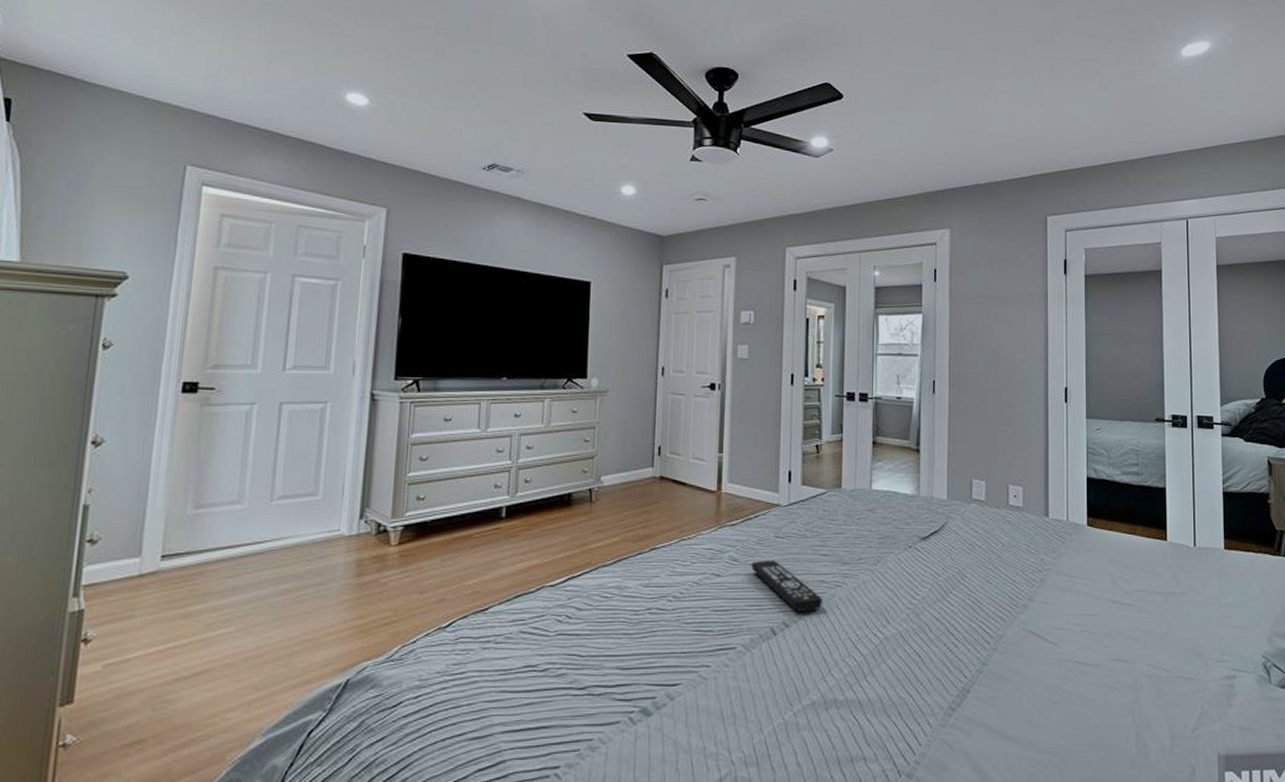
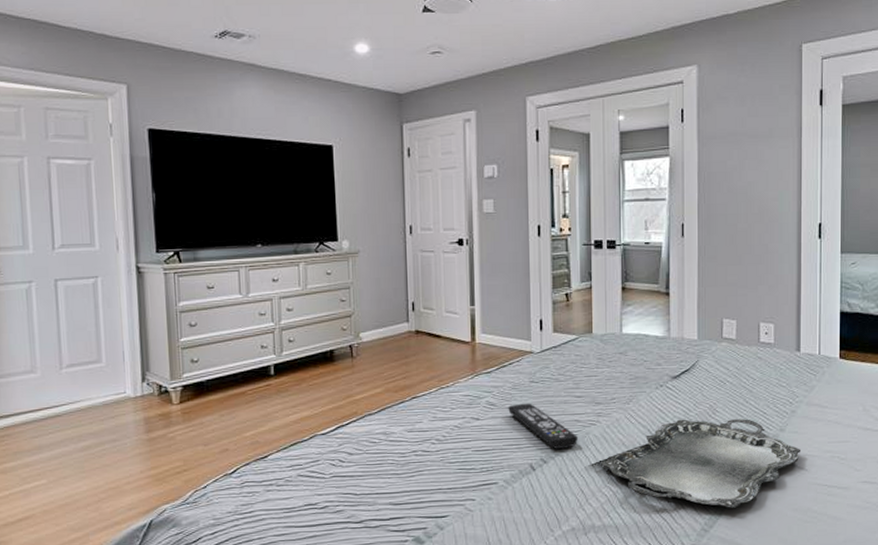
serving tray: none [846,584,1051,684] -> present [601,419,802,508]

